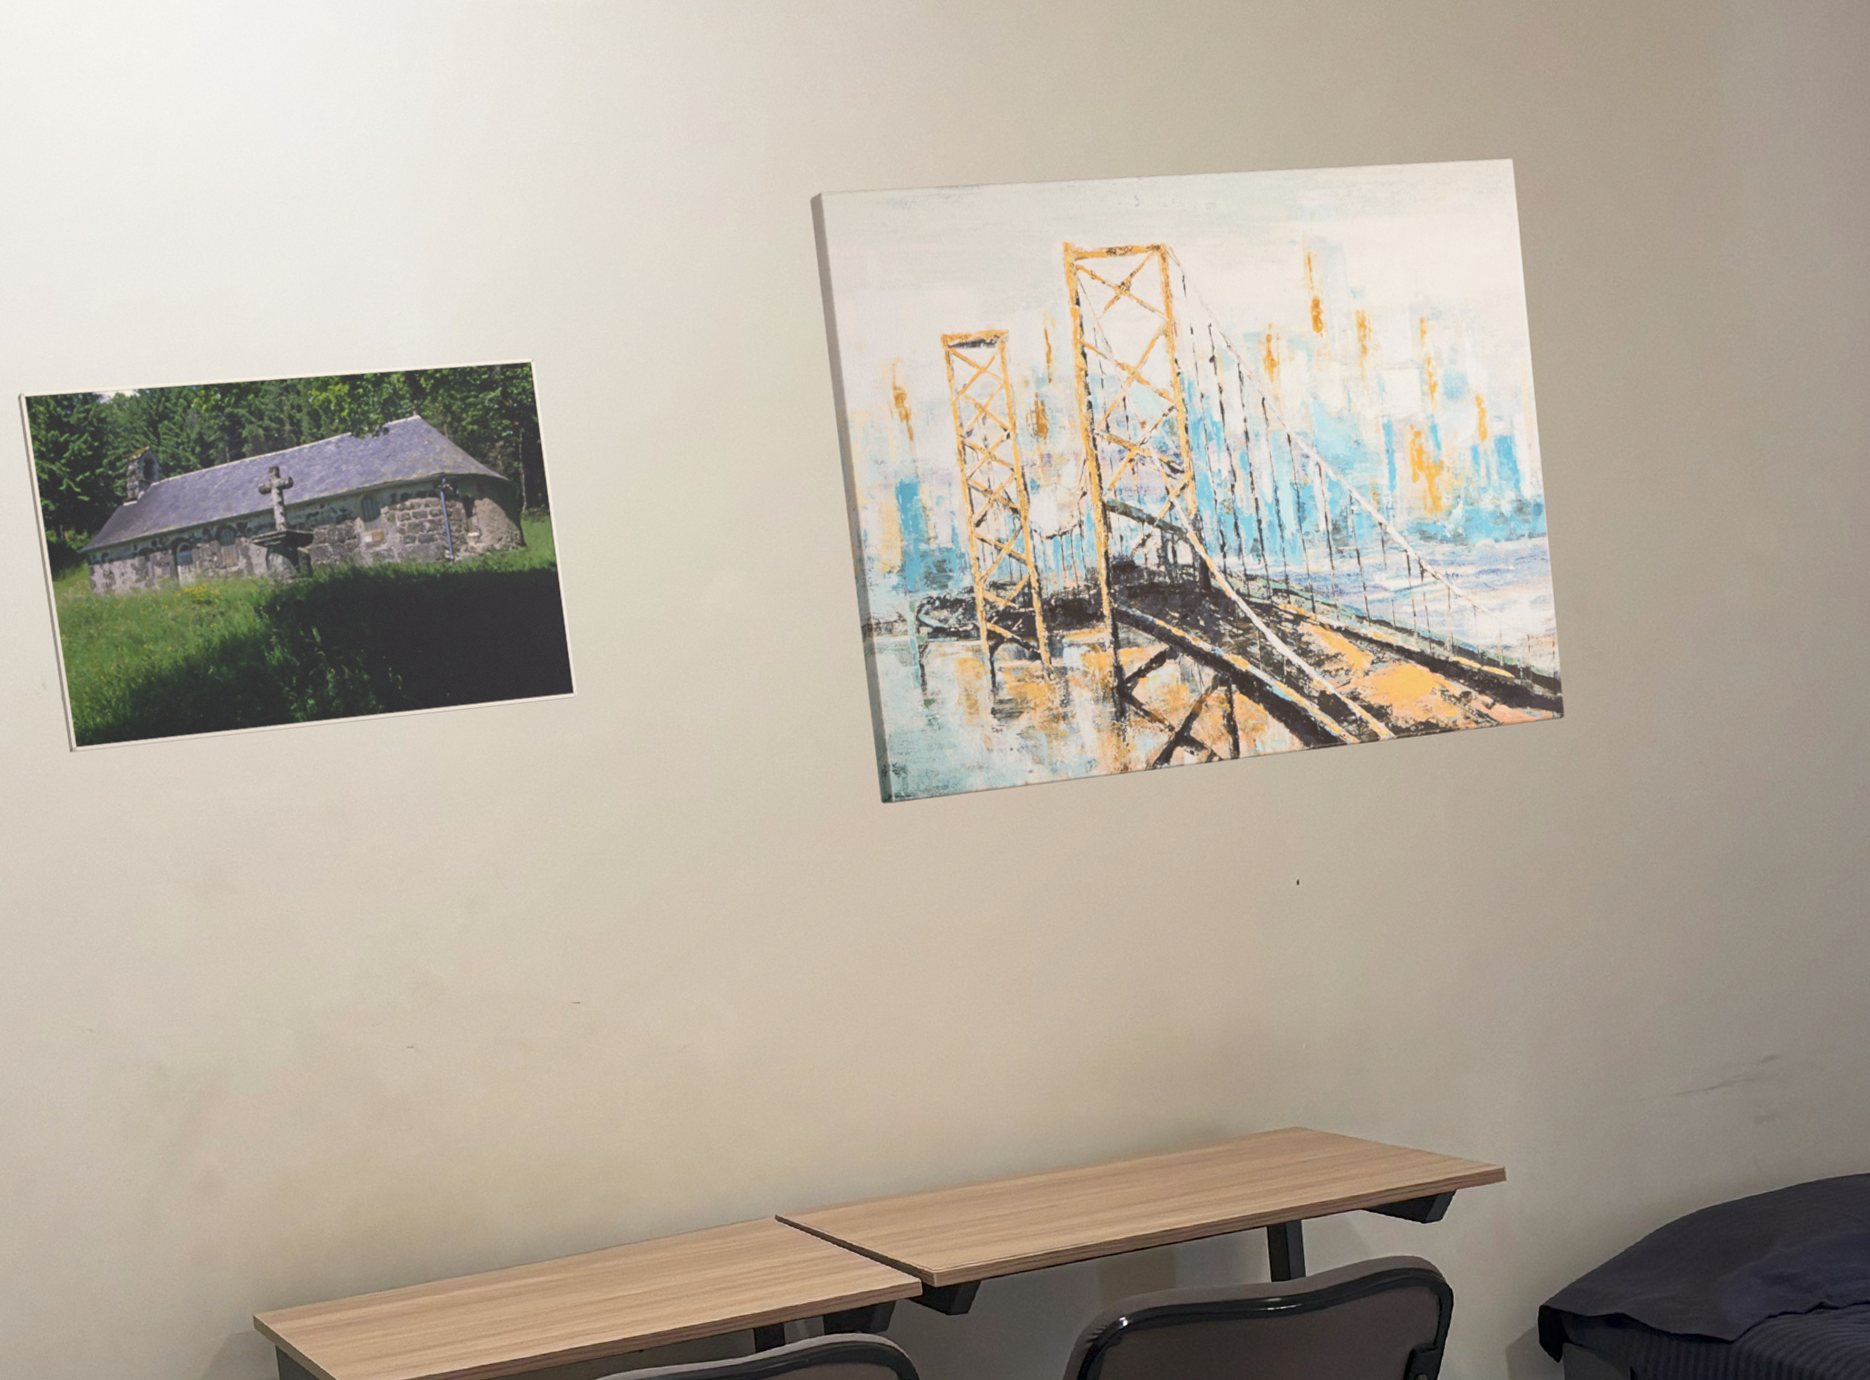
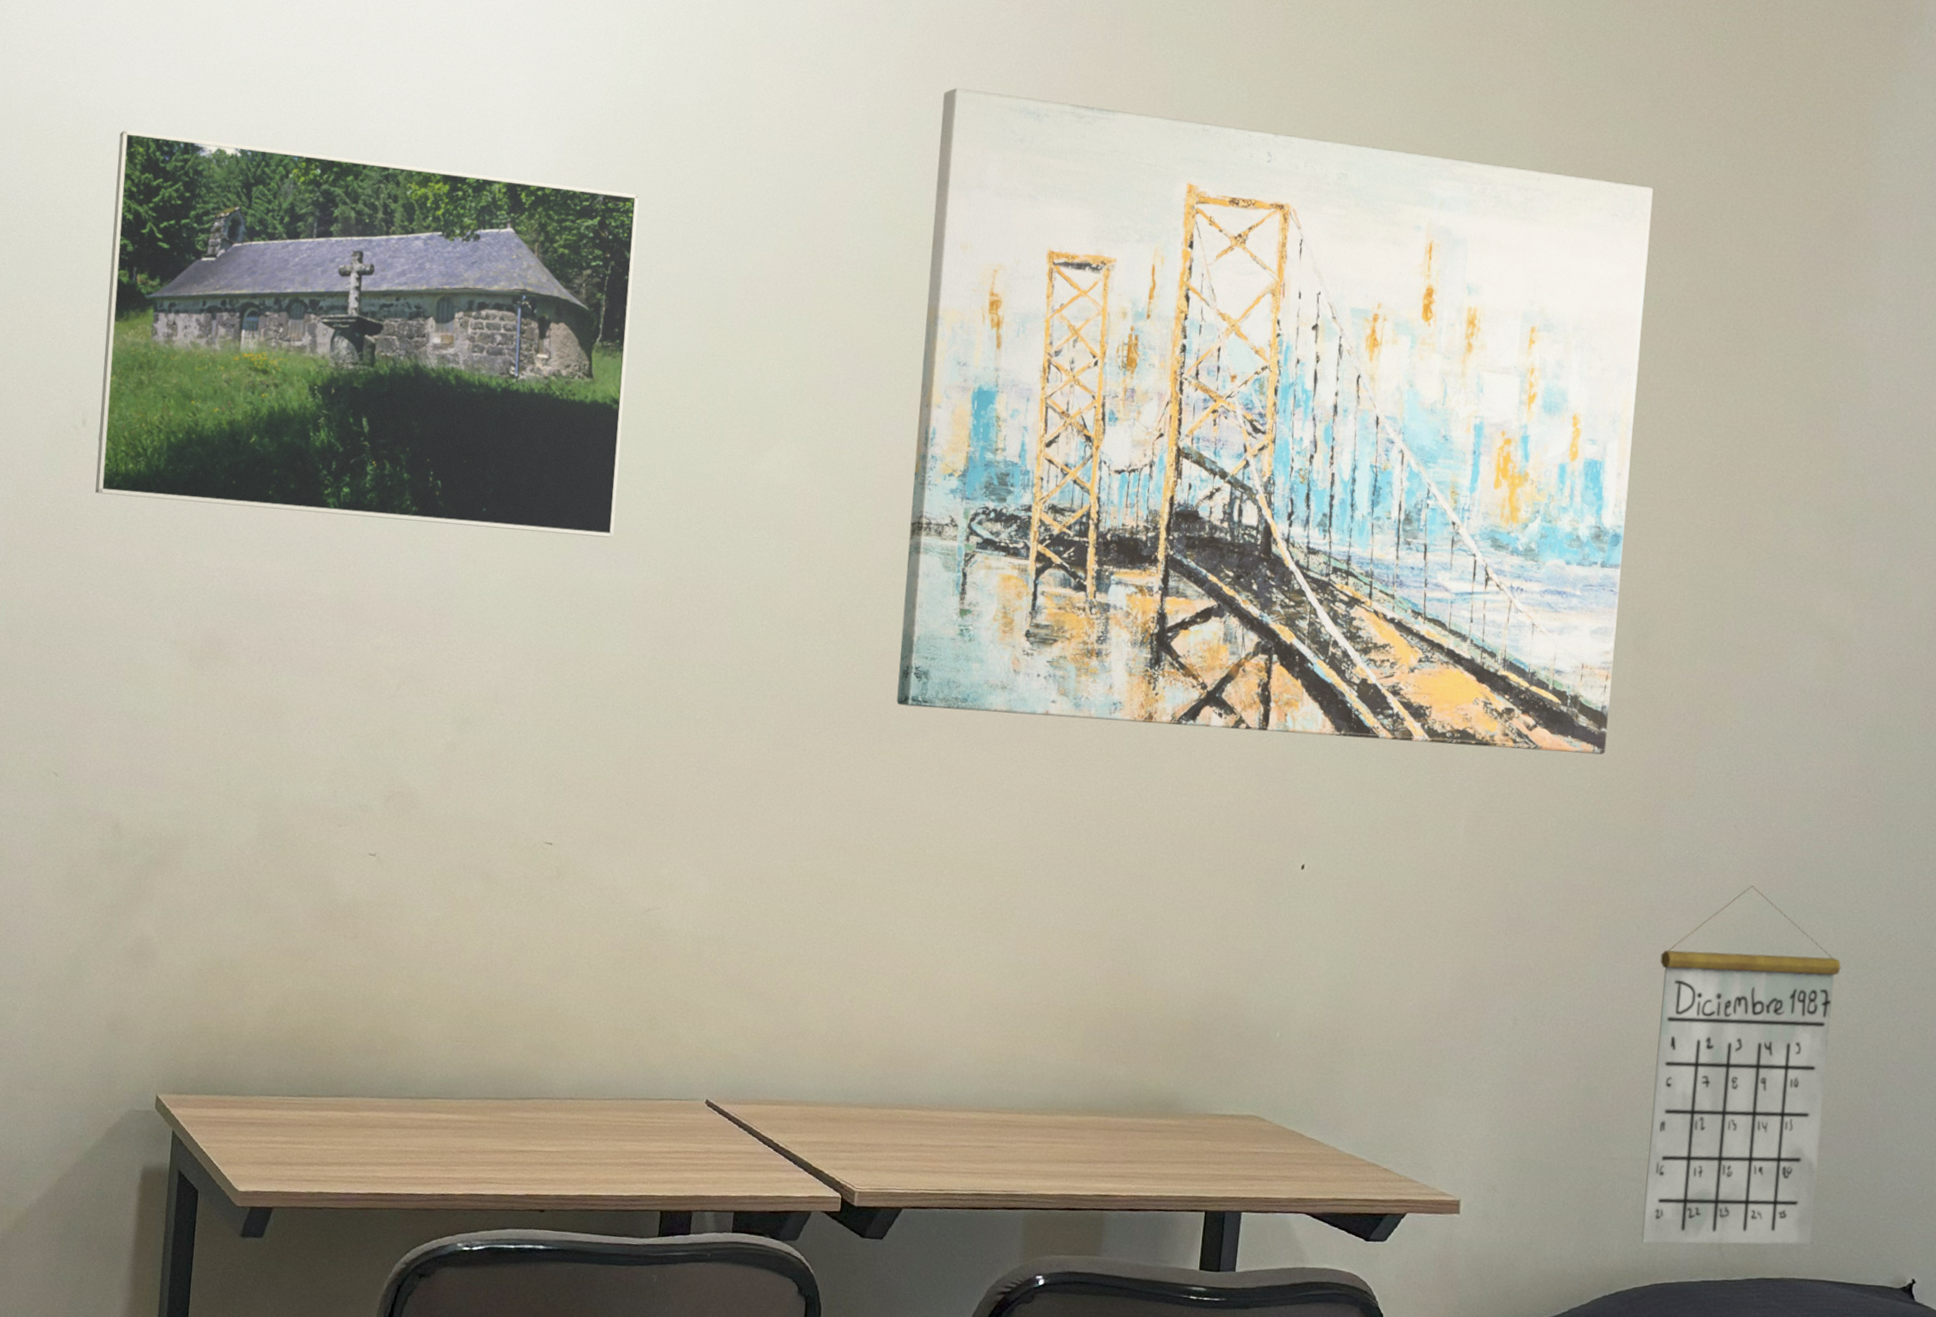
calendar: none [1652,815,1841,1173] -> present [1641,885,1841,1245]

